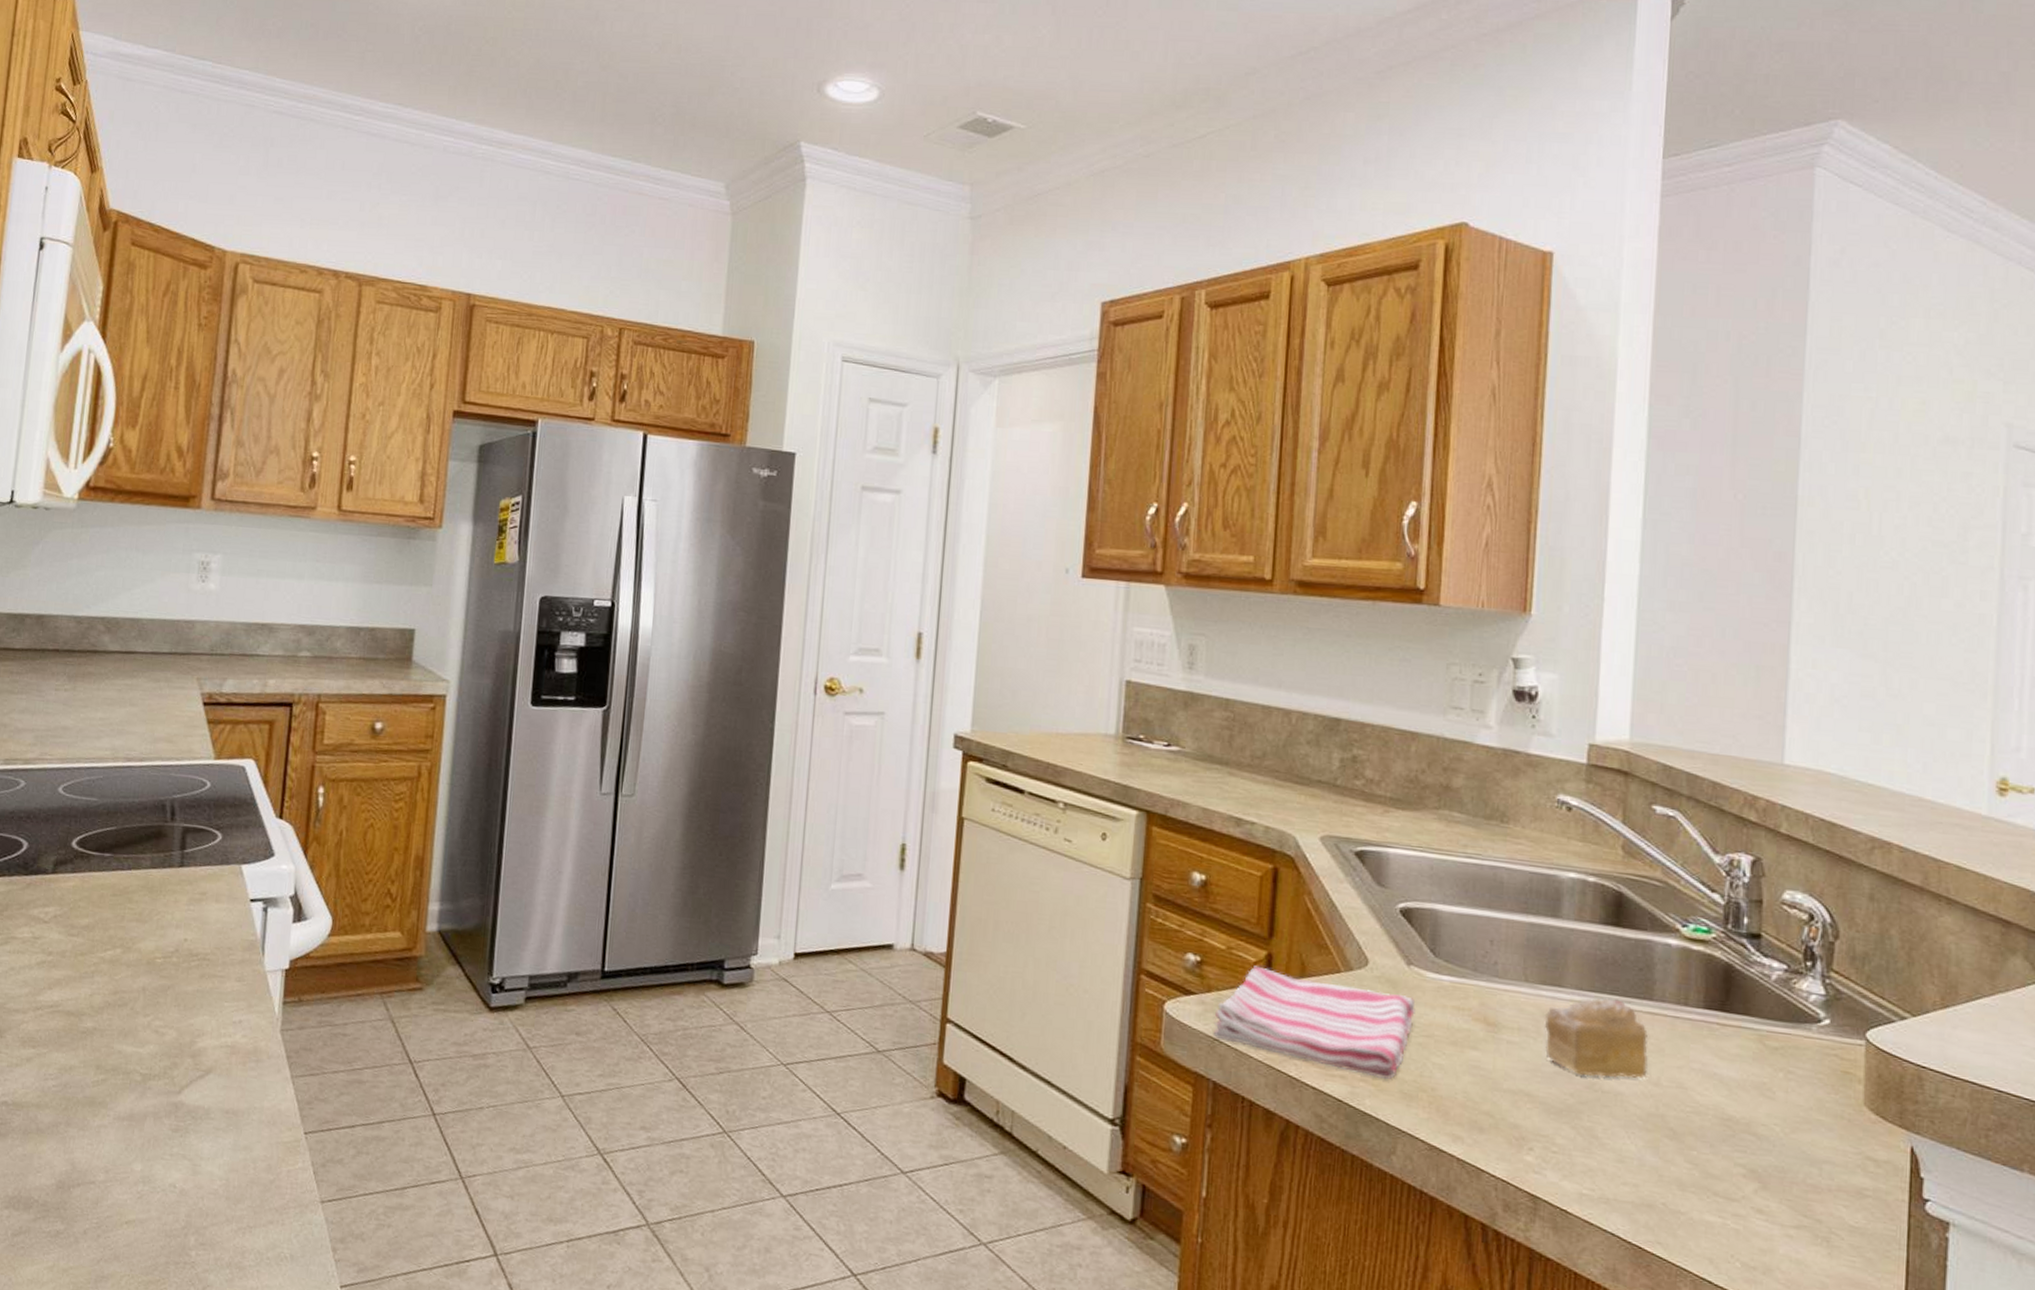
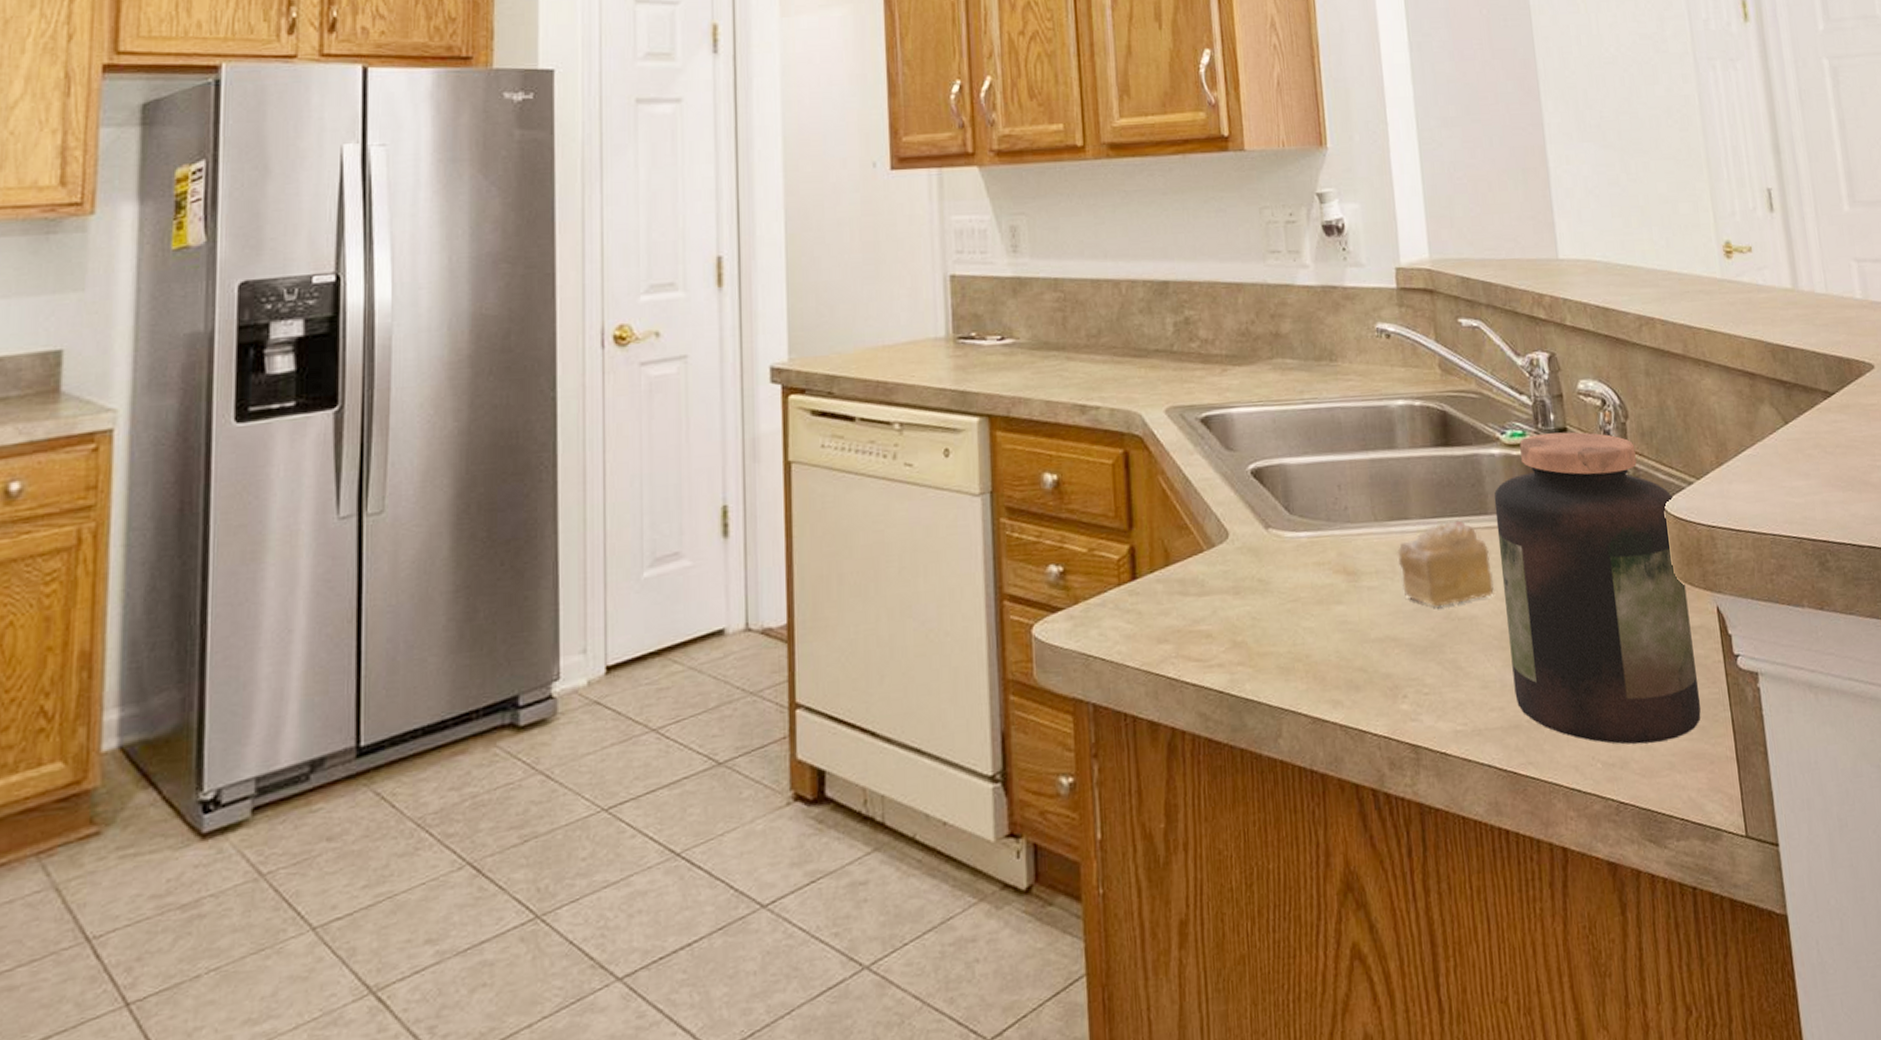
dish towel: present [1213,966,1417,1079] -> none [1086,562,1281,658]
jar: none [1653,934,1879,1262] -> present [1494,432,1701,744]

